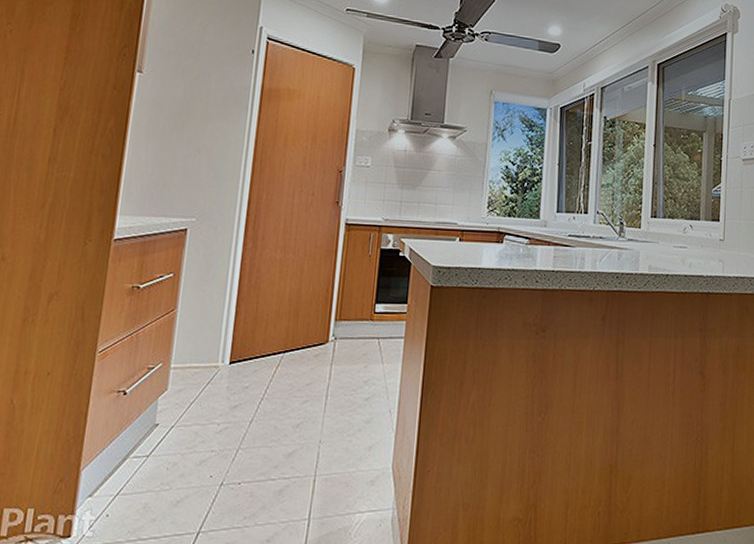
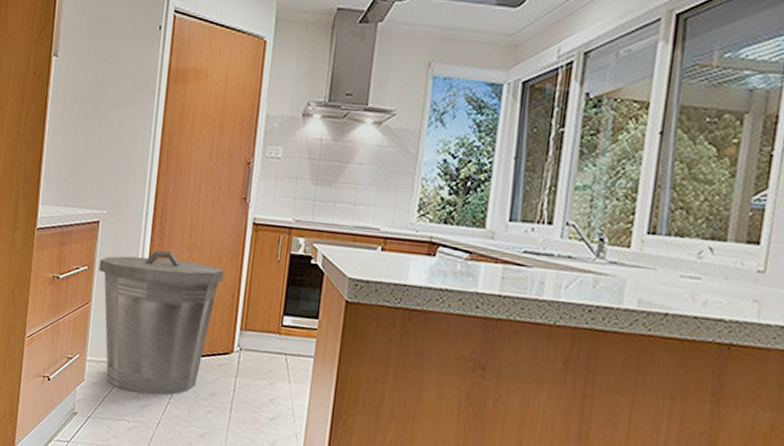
trash can: none [185,253,318,394] -> present [98,250,224,395]

